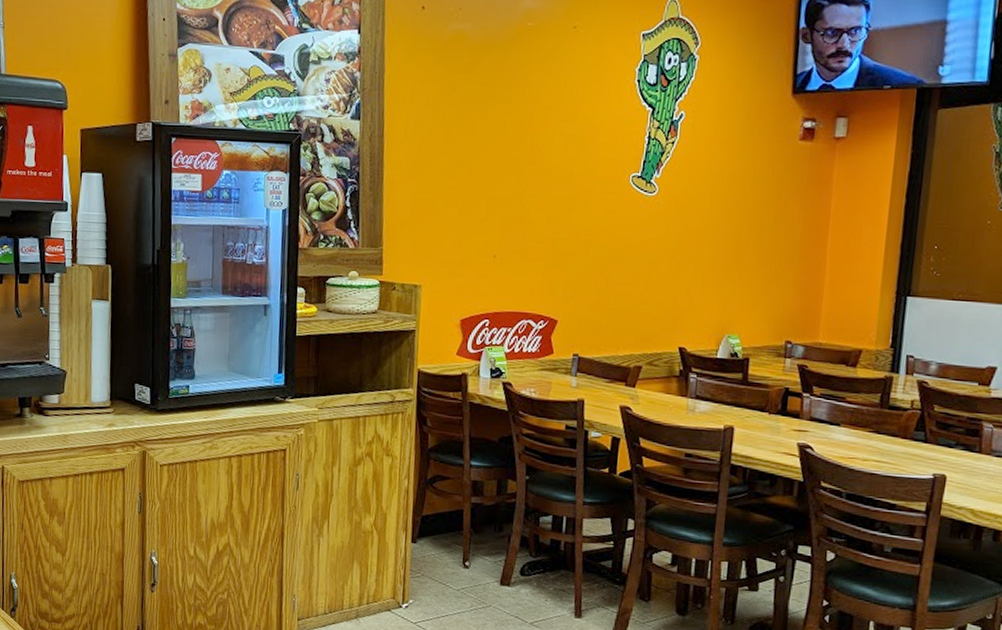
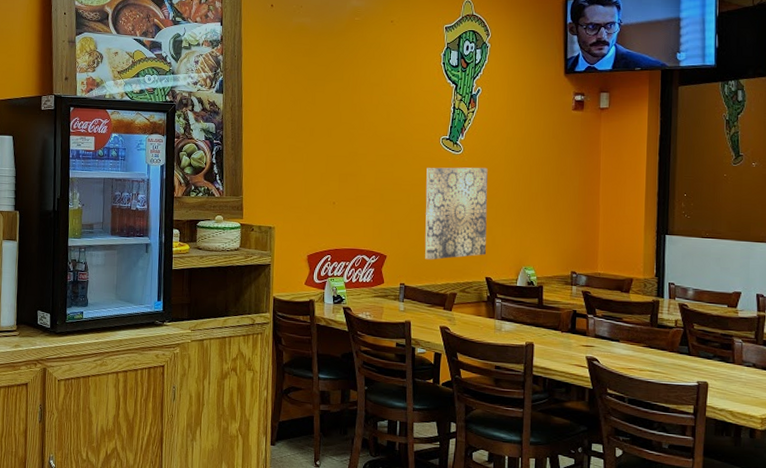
wall art: none [605,212,688,326] -> present [425,167,488,260]

